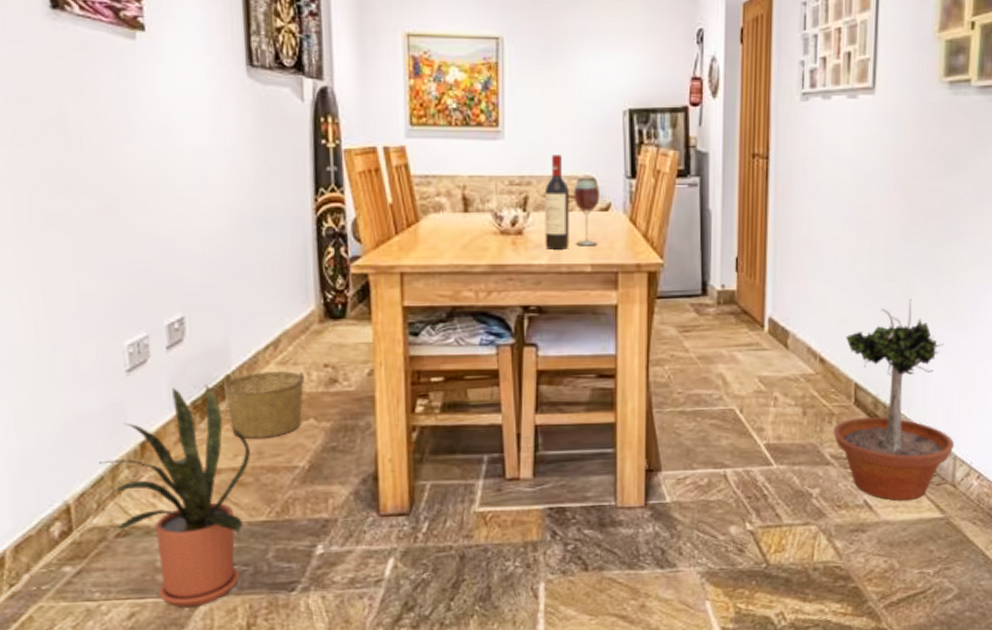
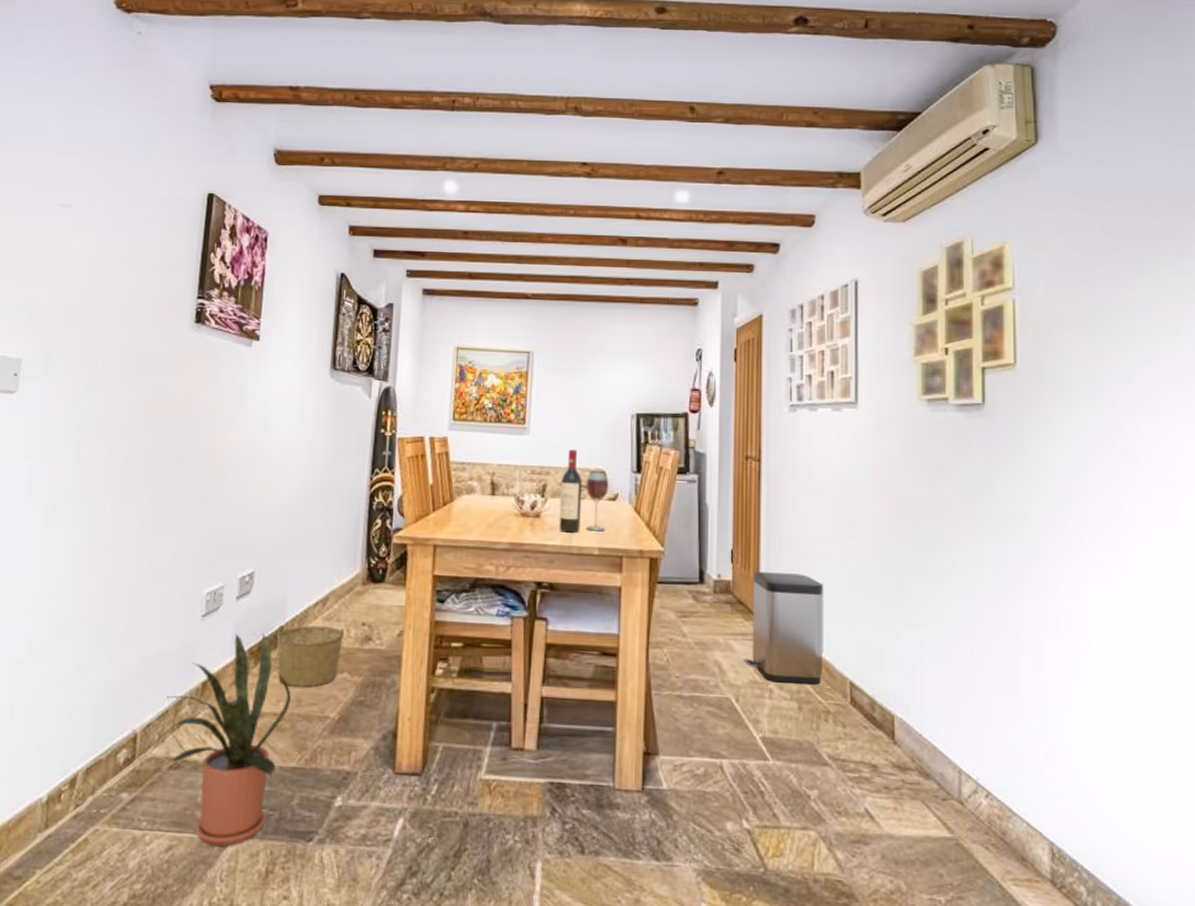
pedal bin: none [747,279,831,390] -> present [743,572,823,685]
potted tree: present [833,299,955,501] -> none [830,600,958,814]

